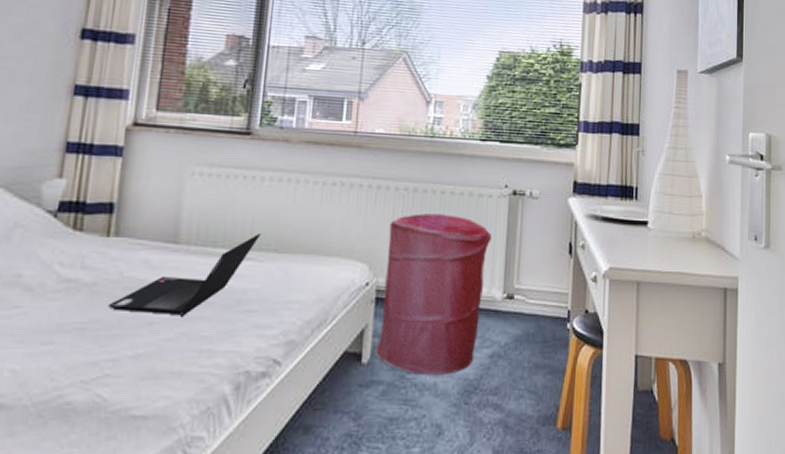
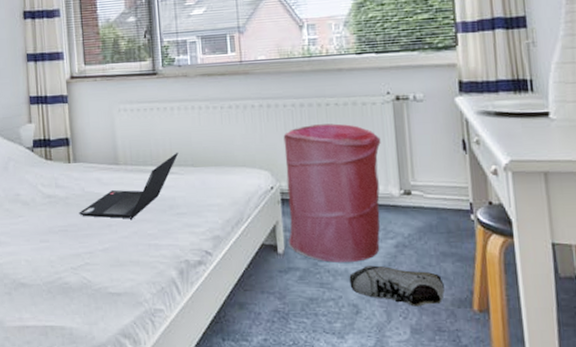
shoe: none [436,378,532,426] -> present [349,265,445,307]

